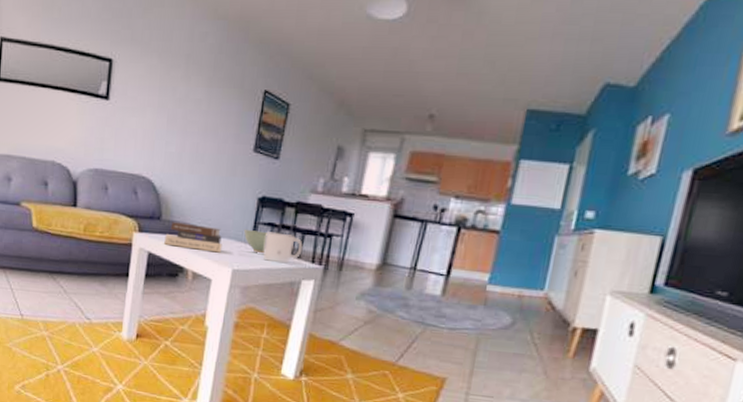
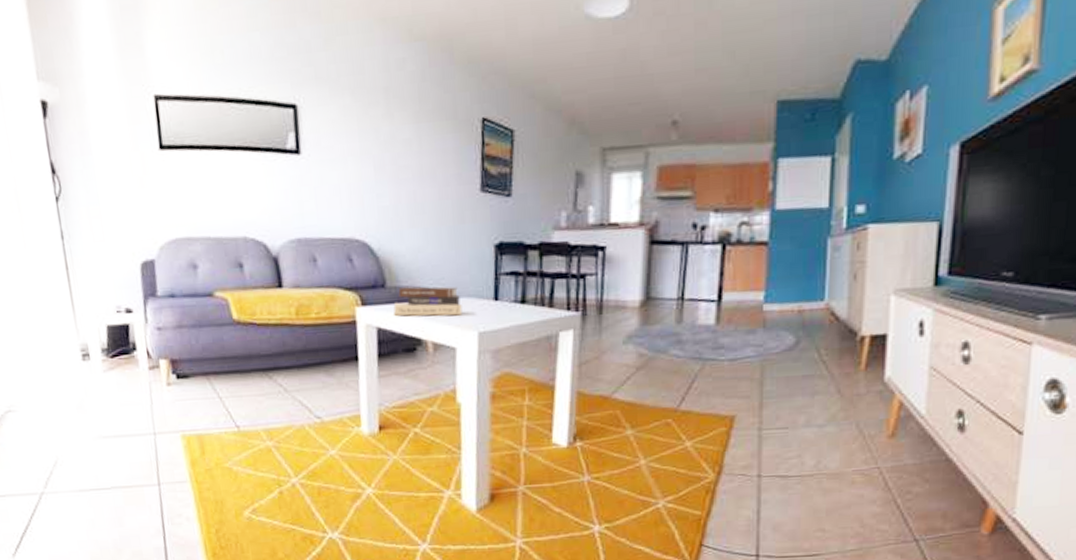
bowl: present [243,229,267,254] -> none [484,282,513,309]
mug: present [263,230,303,264] -> none [510,281,555,317]

